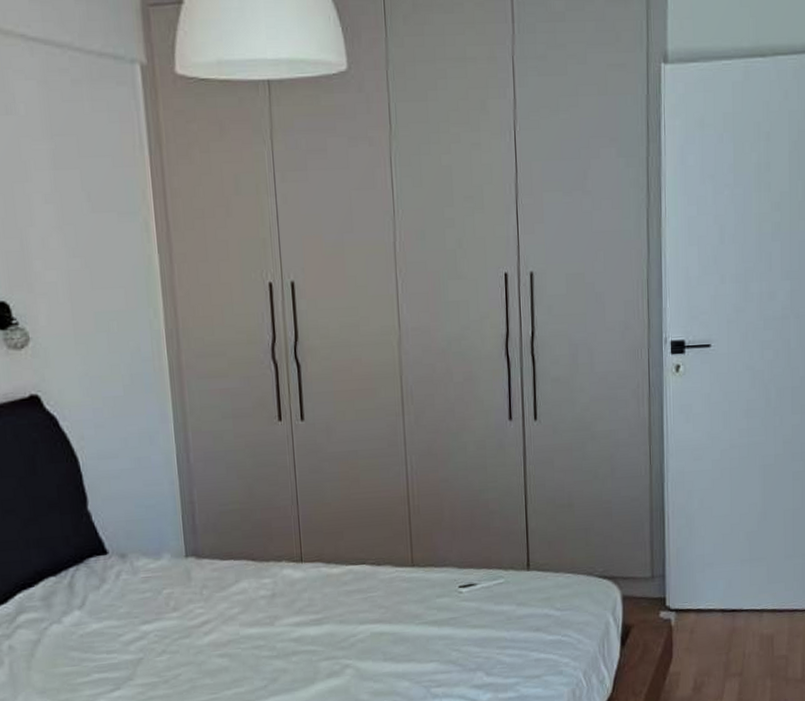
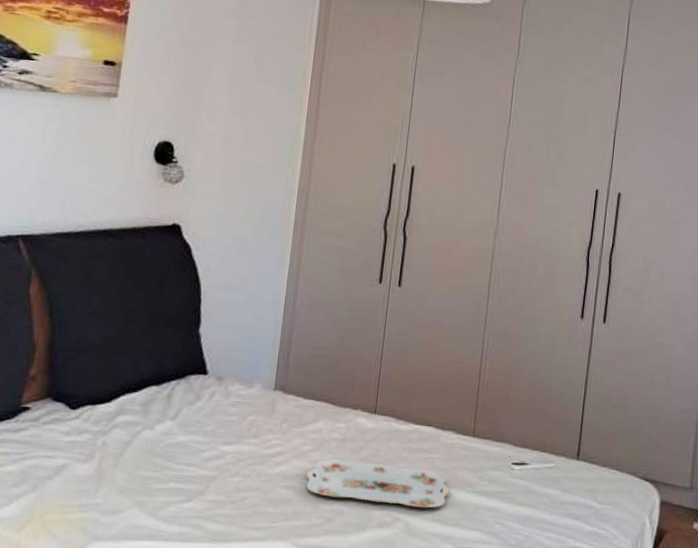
serving tray: none [239,609,397,657] -> present [306,458,450,508]

